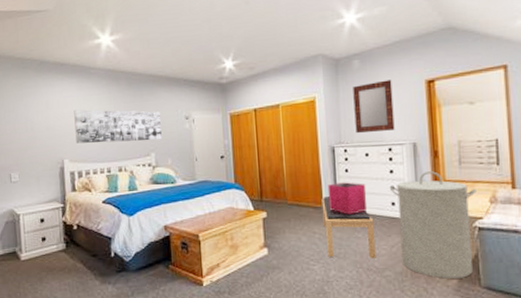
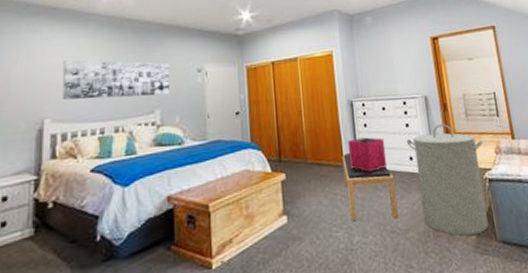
home mirror: present [353,79,395,134] -> none [367,36,407,88]

